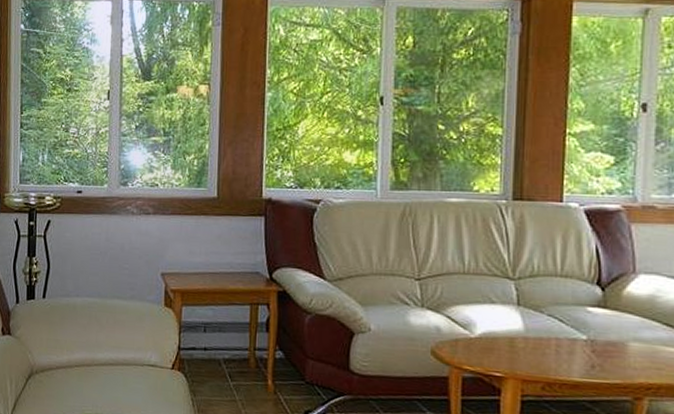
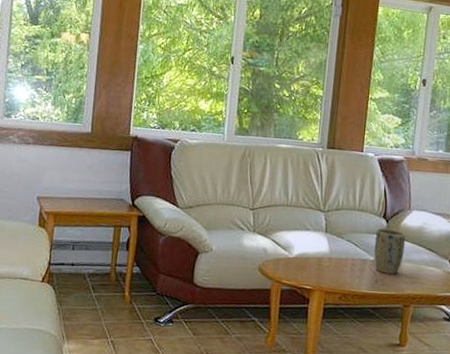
plant pot: none [587,298,632,358] -> present [374,228,406,275]

